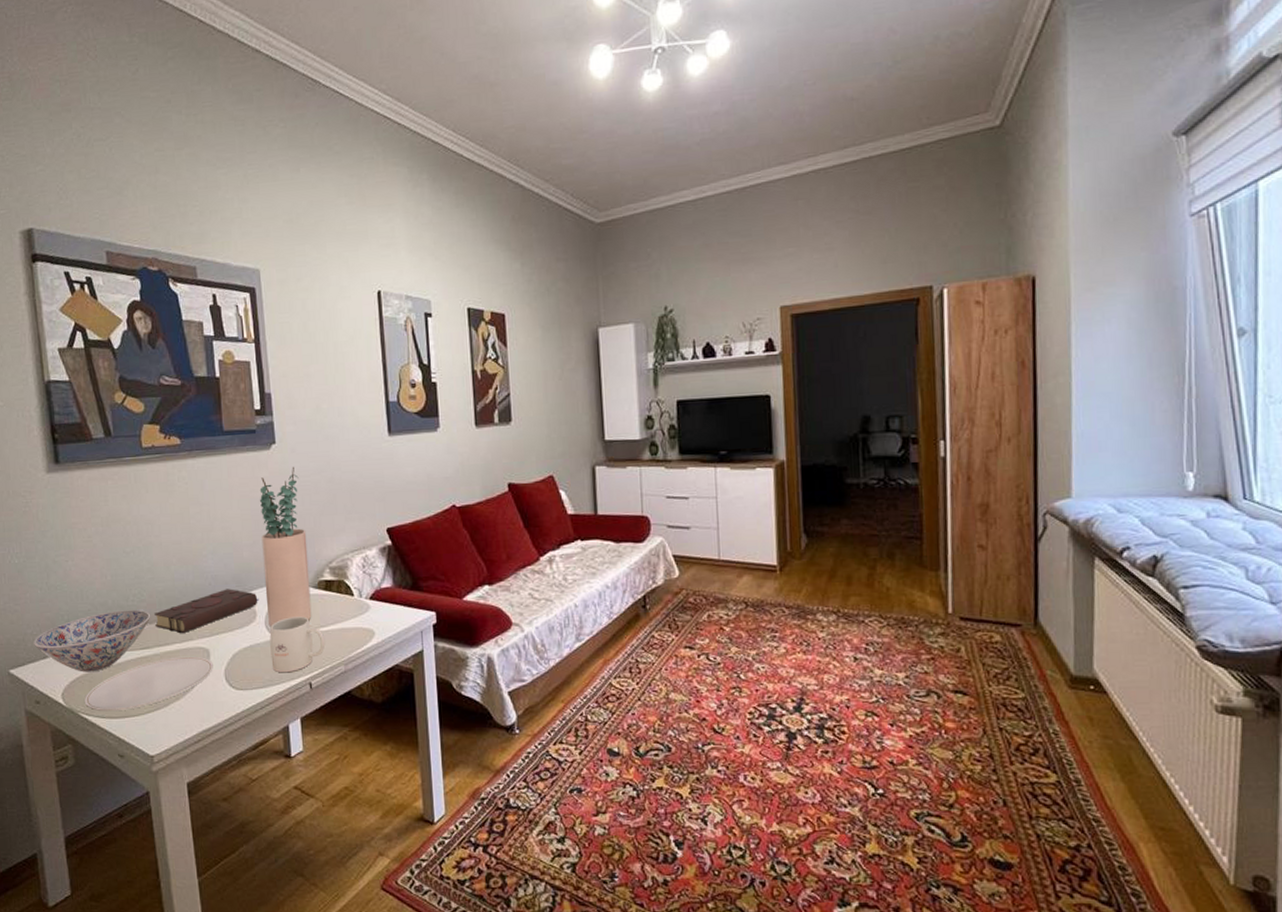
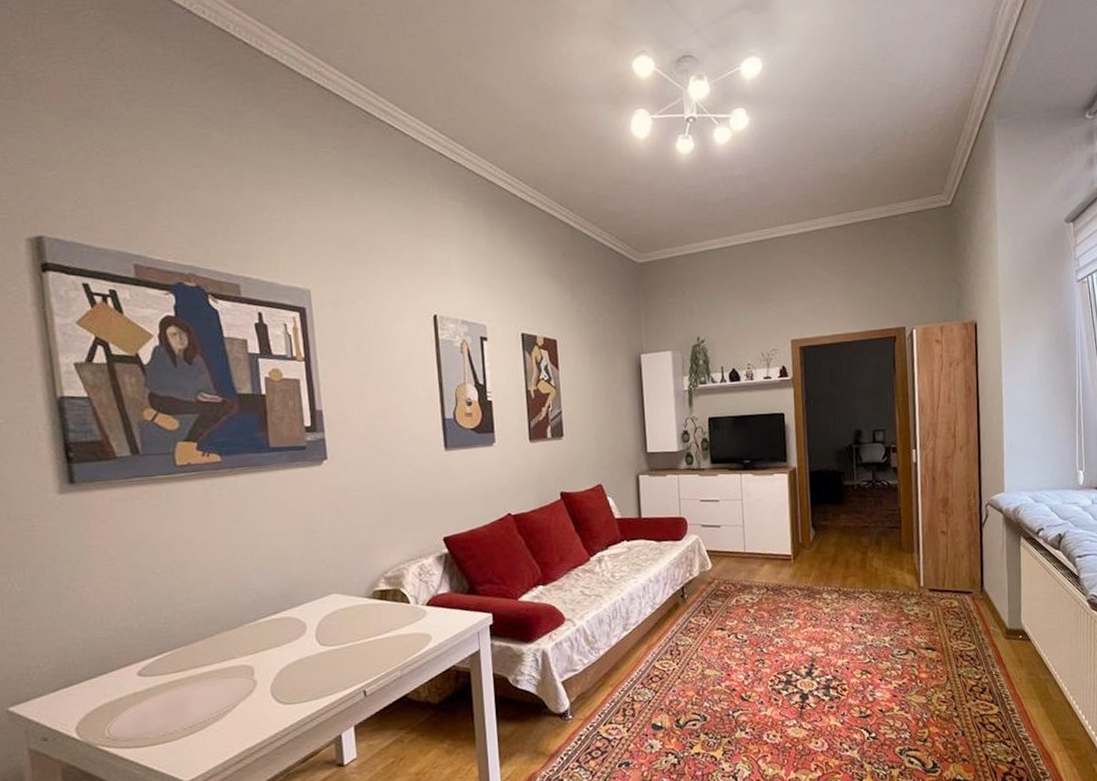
bowl: present [34,609,151,672] -> none [40,632,186,703]
book: present [154,589,259,633] -> none [190,604,310,653]
vase: present [259,466,312,627] -> none [309,481,366,639]
mug: present [269,616,326,673] -> none [320,626,381,684]

